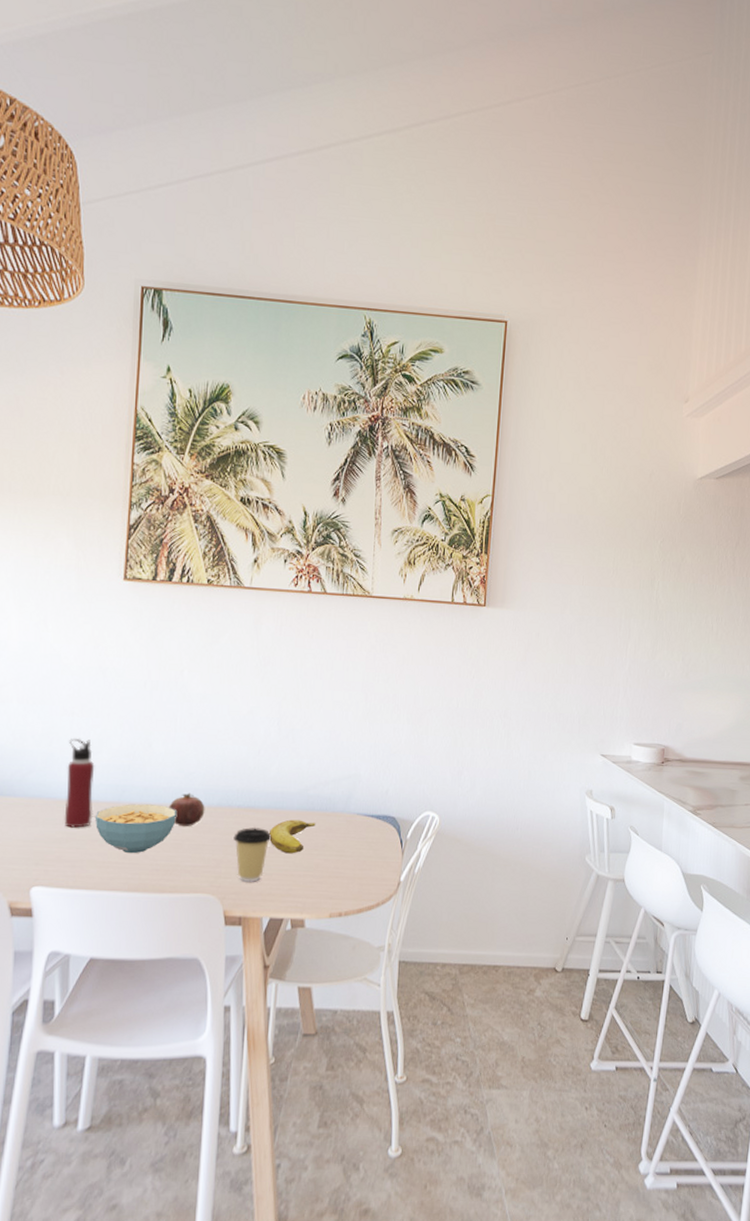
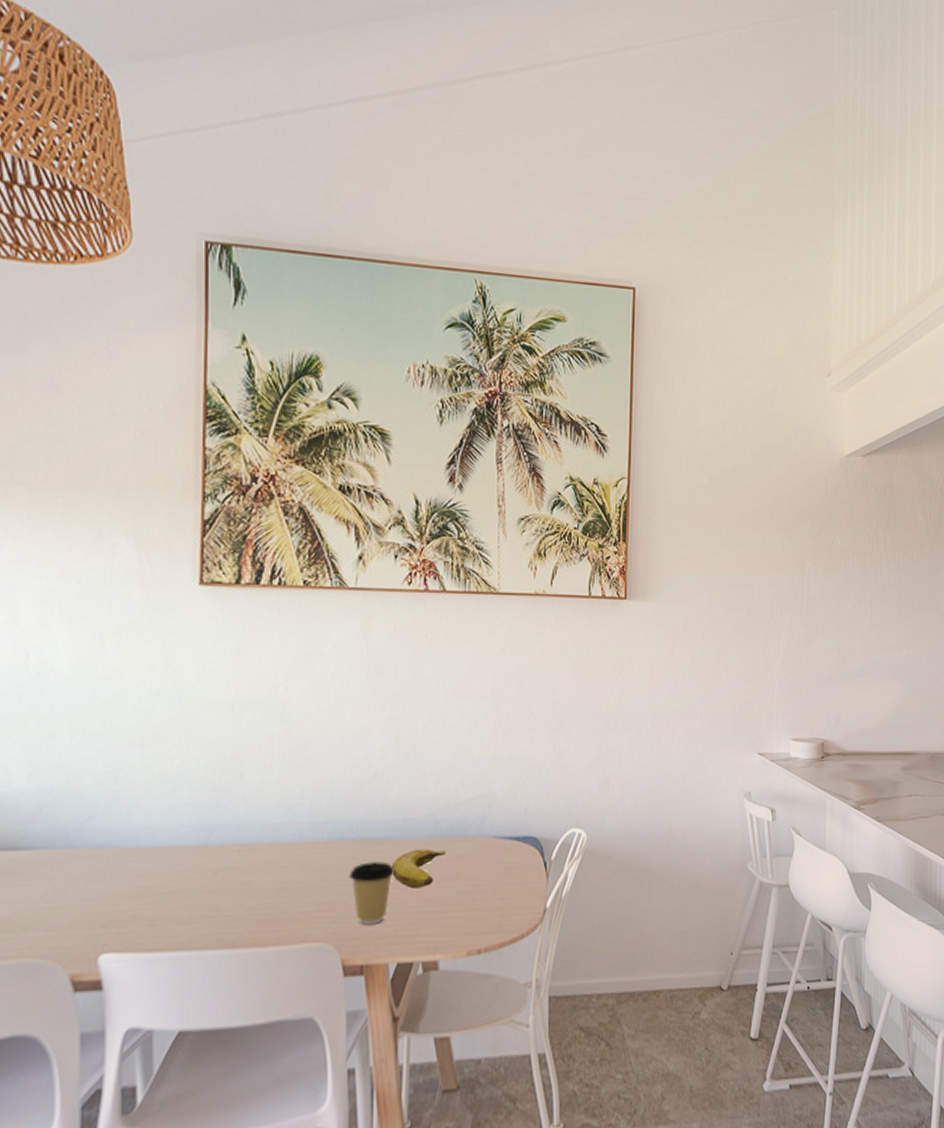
water bottle: present [64,738,95,828] -> none [137,773,175,880]
cereal bowl: present [95,804,176,854] -> none [178,844,278,905]
fruit: present [169,792,205,826] -> none [269,827,313,867]

